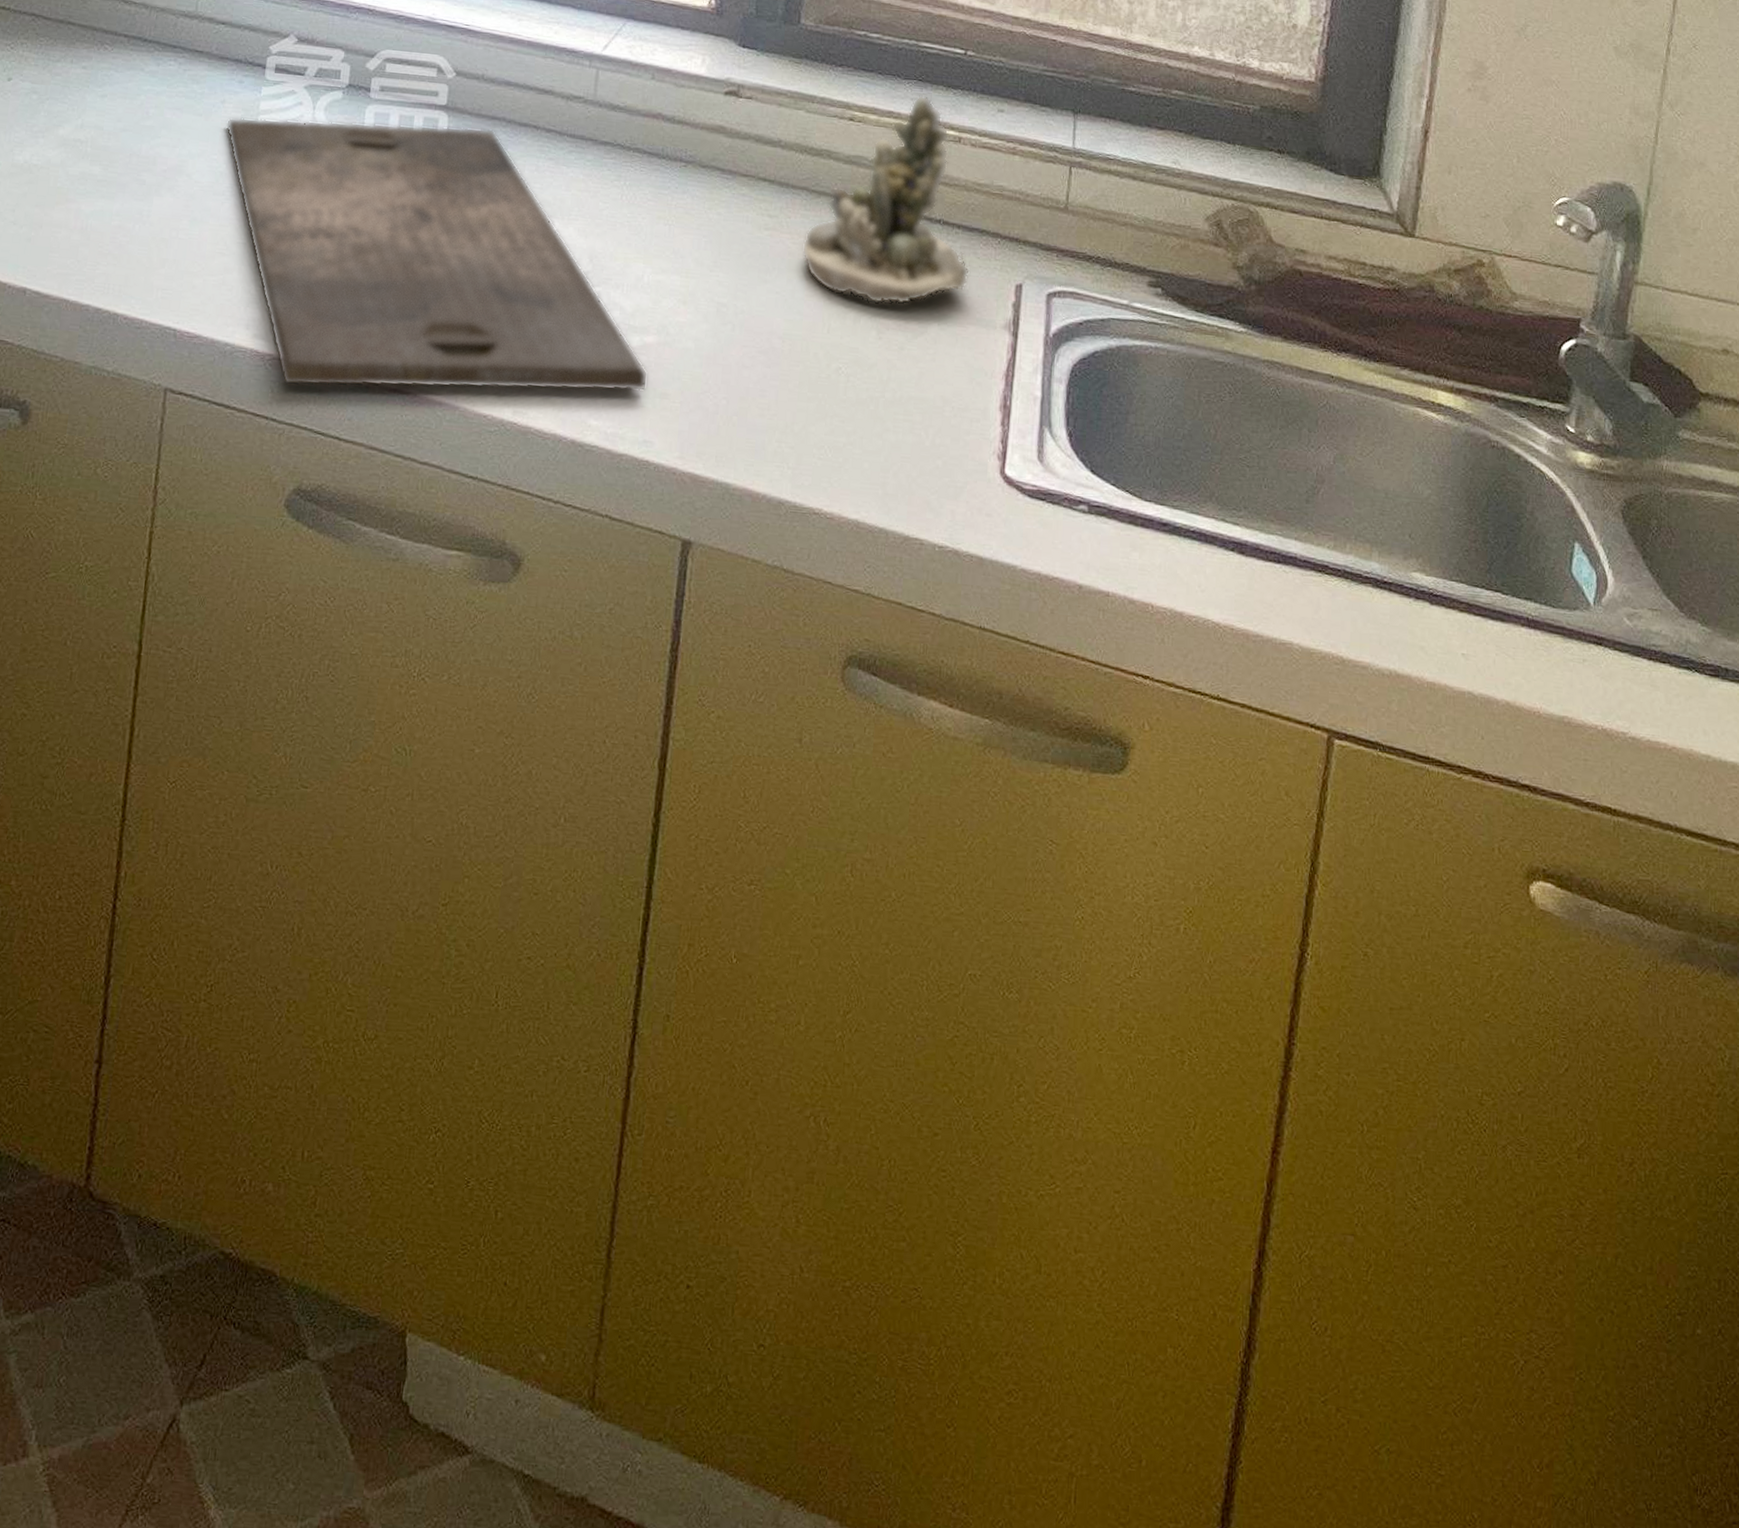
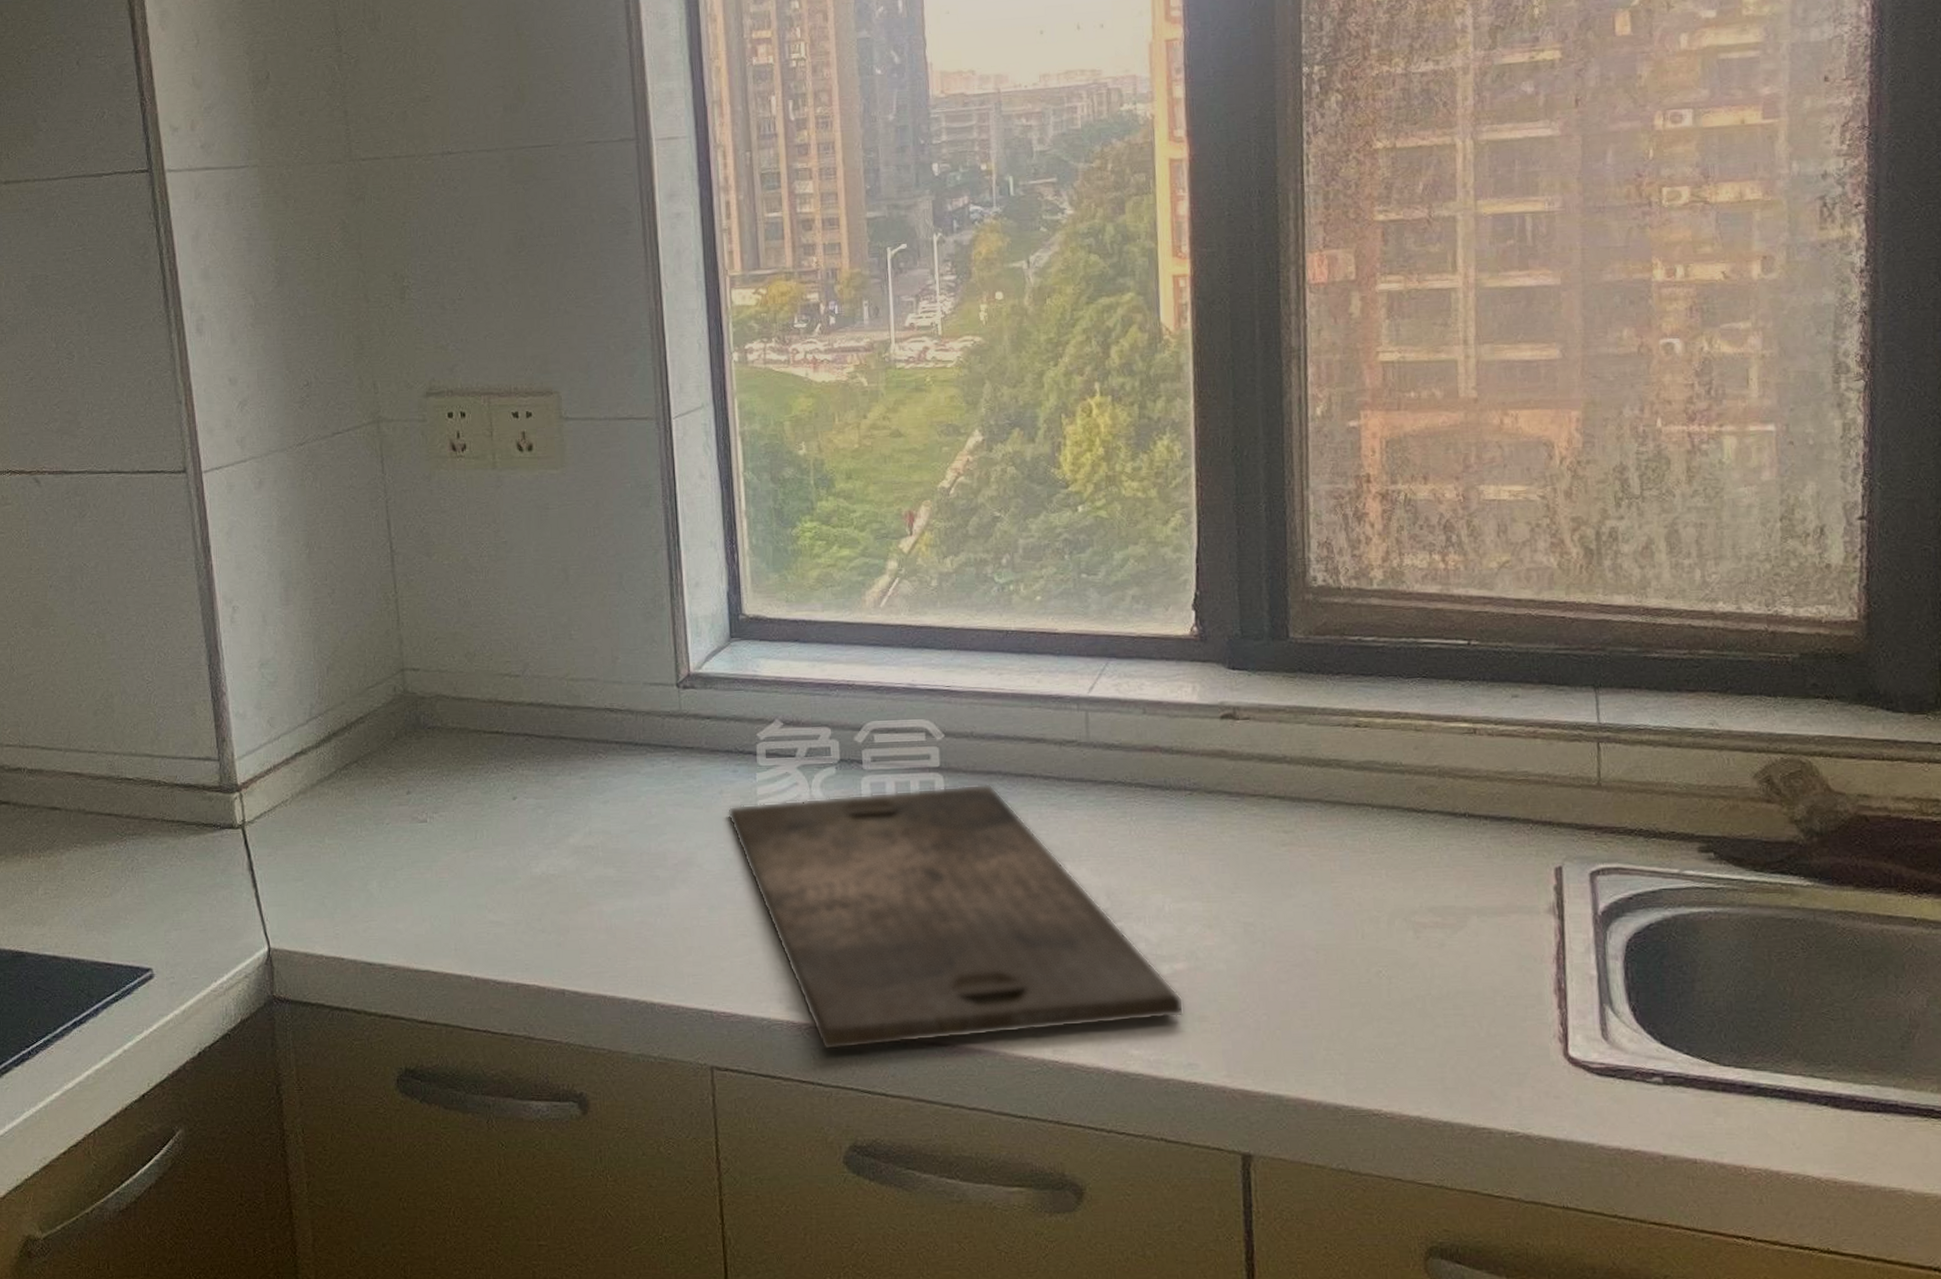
succulent planter: present [802,94,970,305] -> none [1323,691,1504,905]

